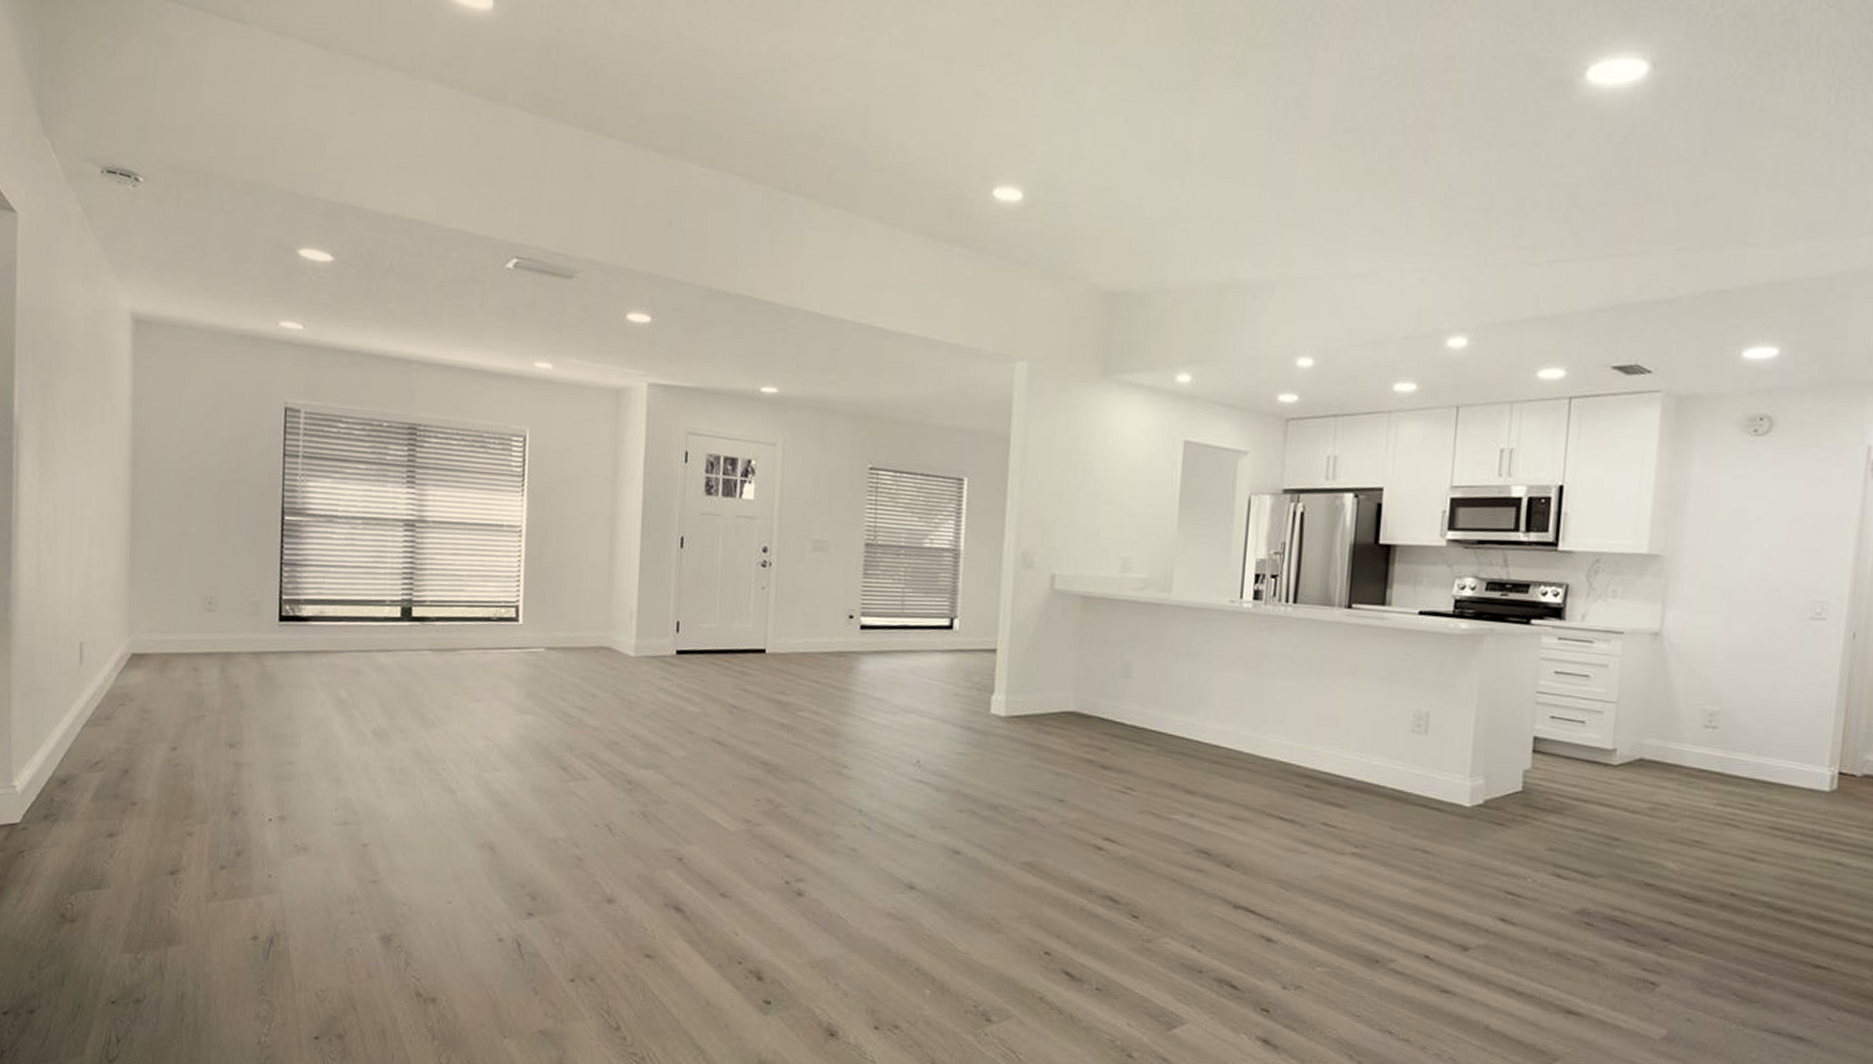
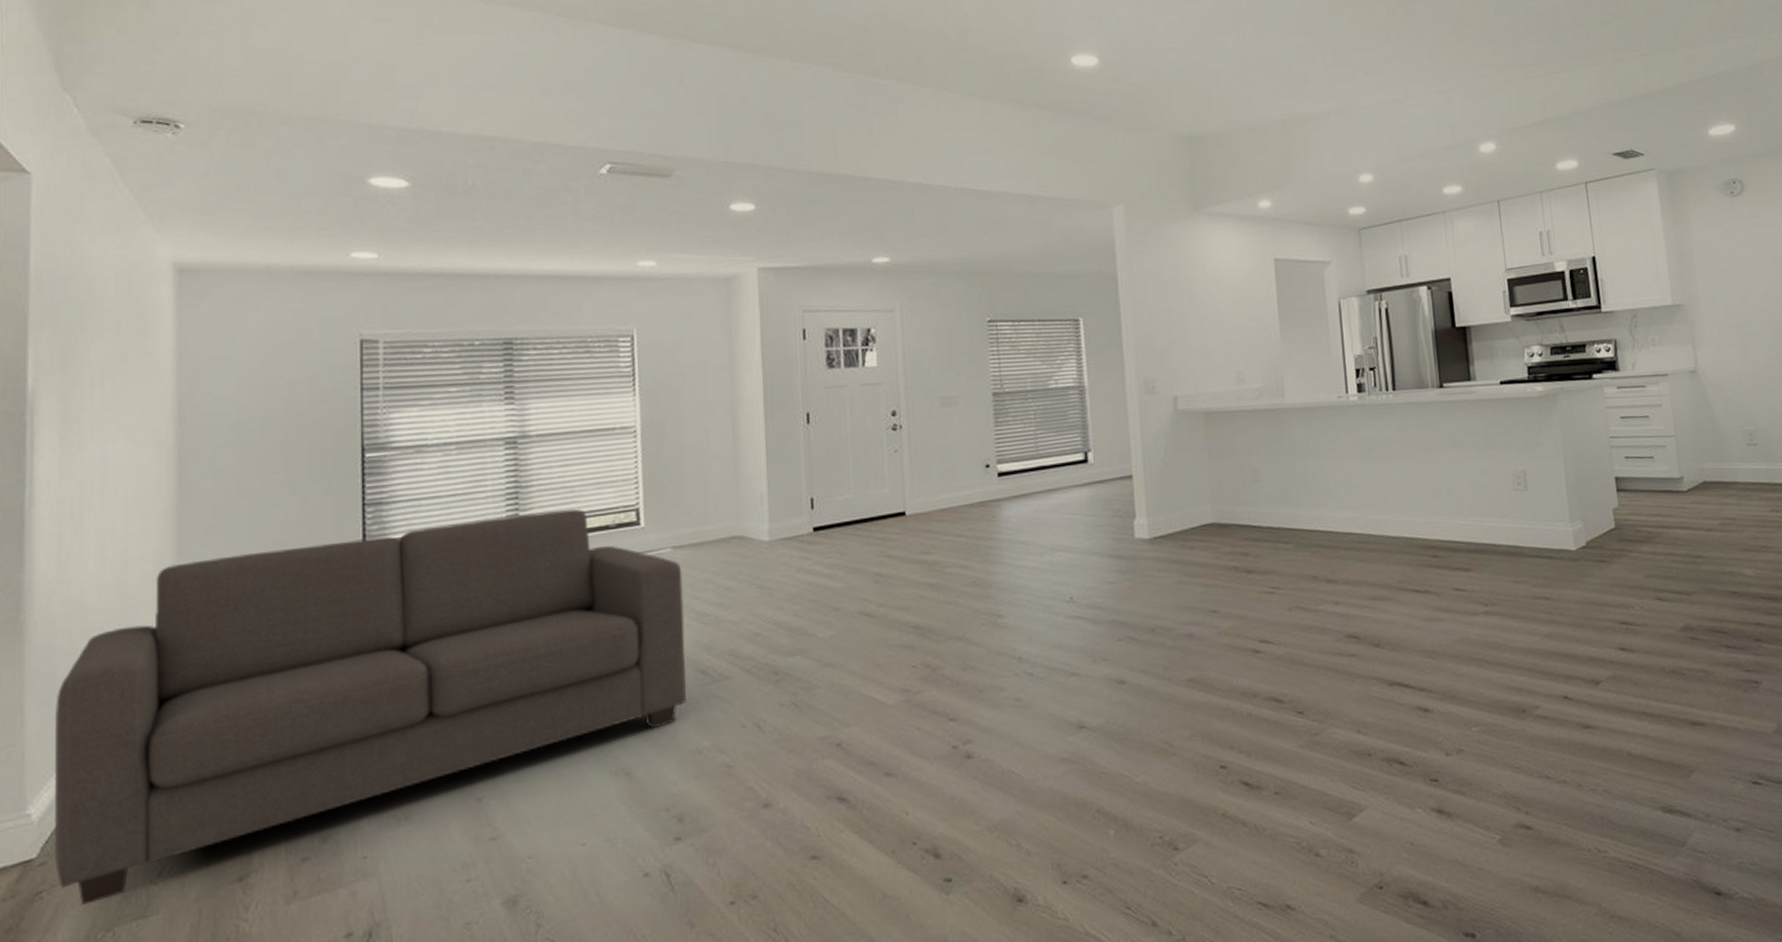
sofa: none [32,591,553,869] -> present [53,509,687,905]

